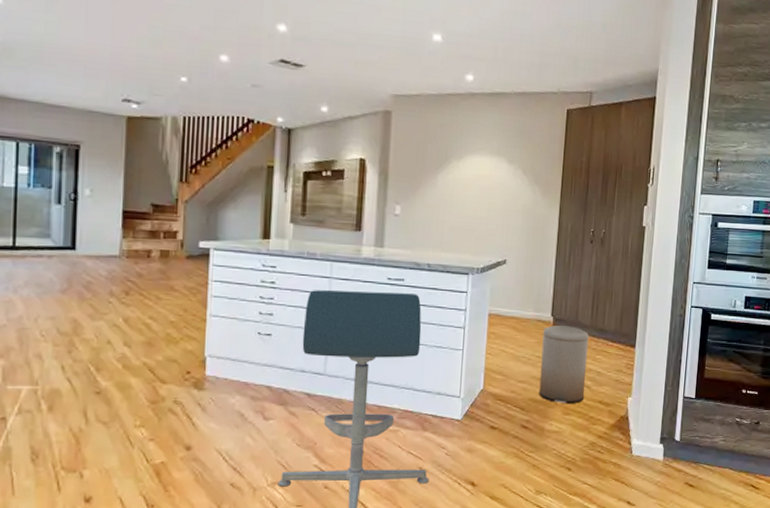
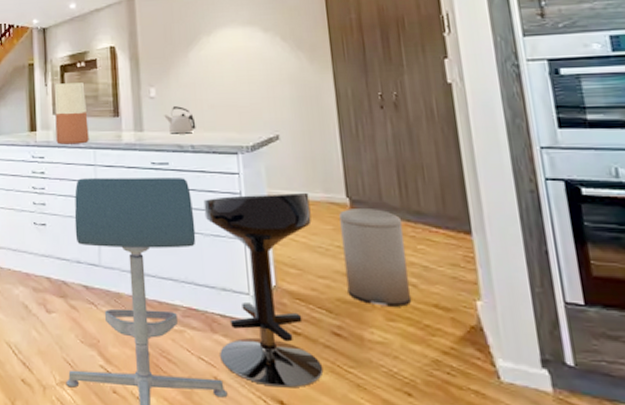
vase: none [291,191,328,256] -> present [54,83,89,145]
kettle: none [406,225,435,253] -> present [164,106,196,134]
bar stool: none [427,310,522,472] -> present [203,192,324,388]

